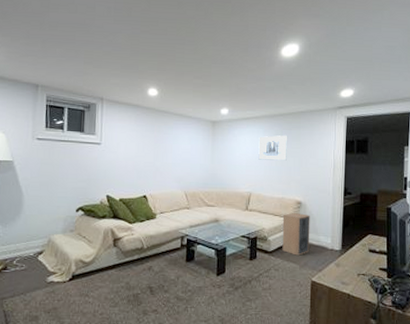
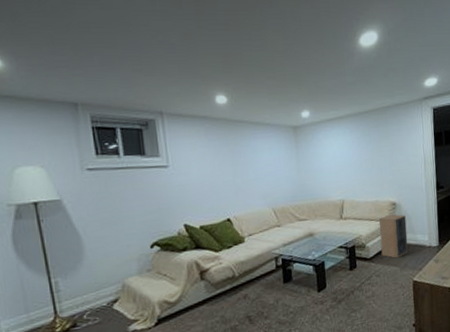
wall art: present [258,135,287,161] -> none [345,134,377,164]

